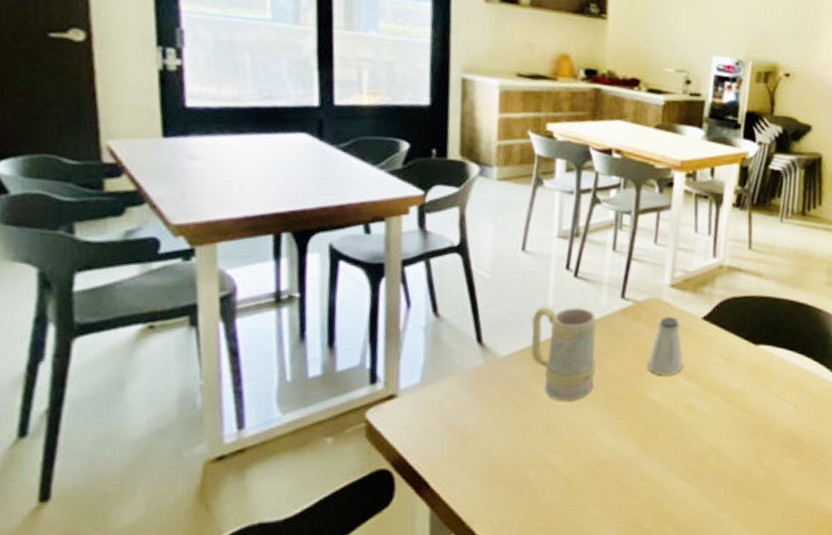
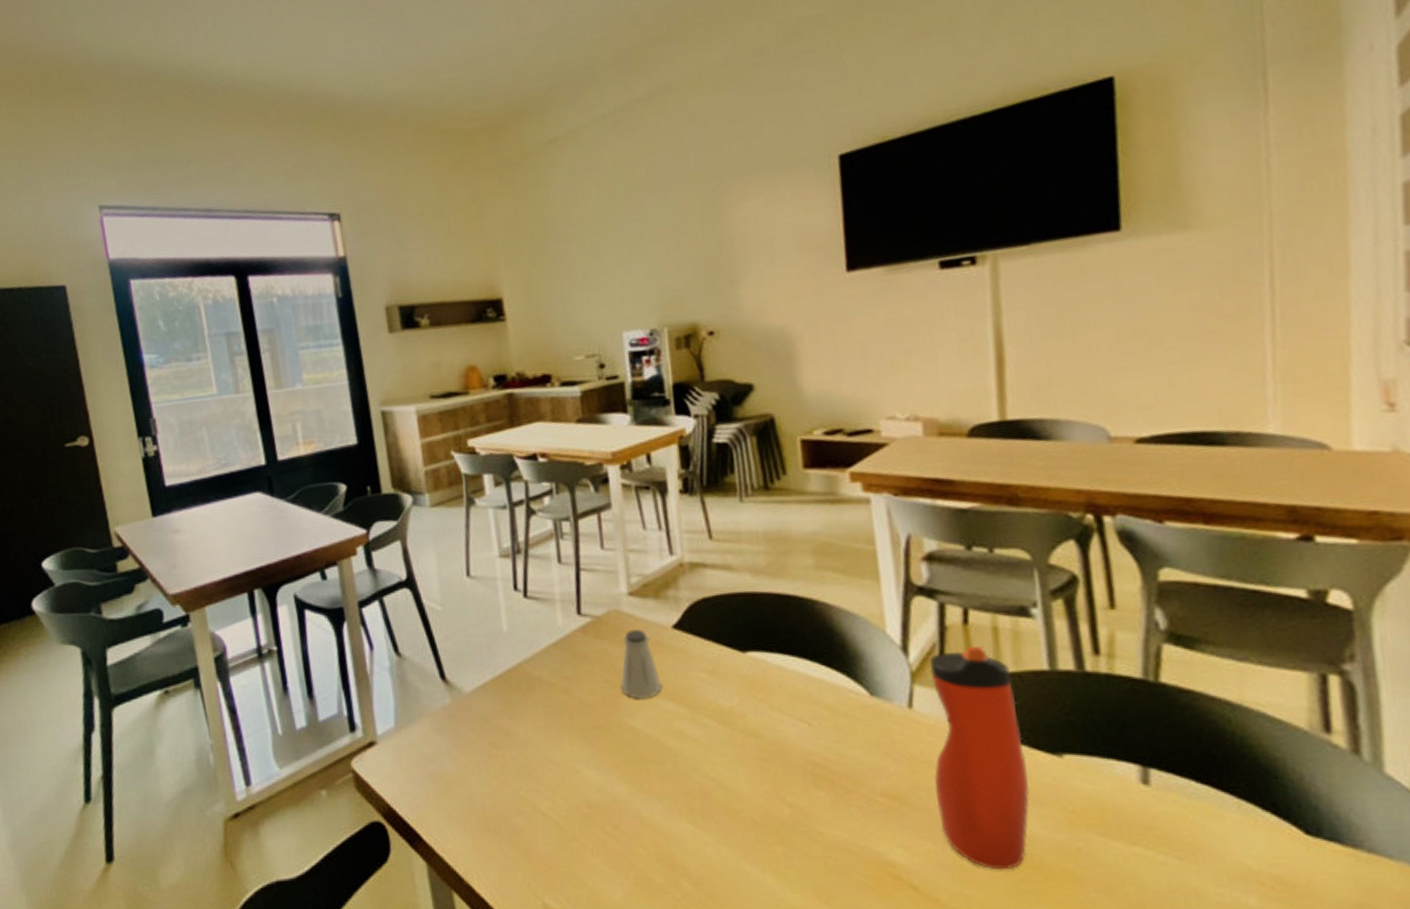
mug: present [530,306,597,401] -> none [489,631,567,737]

